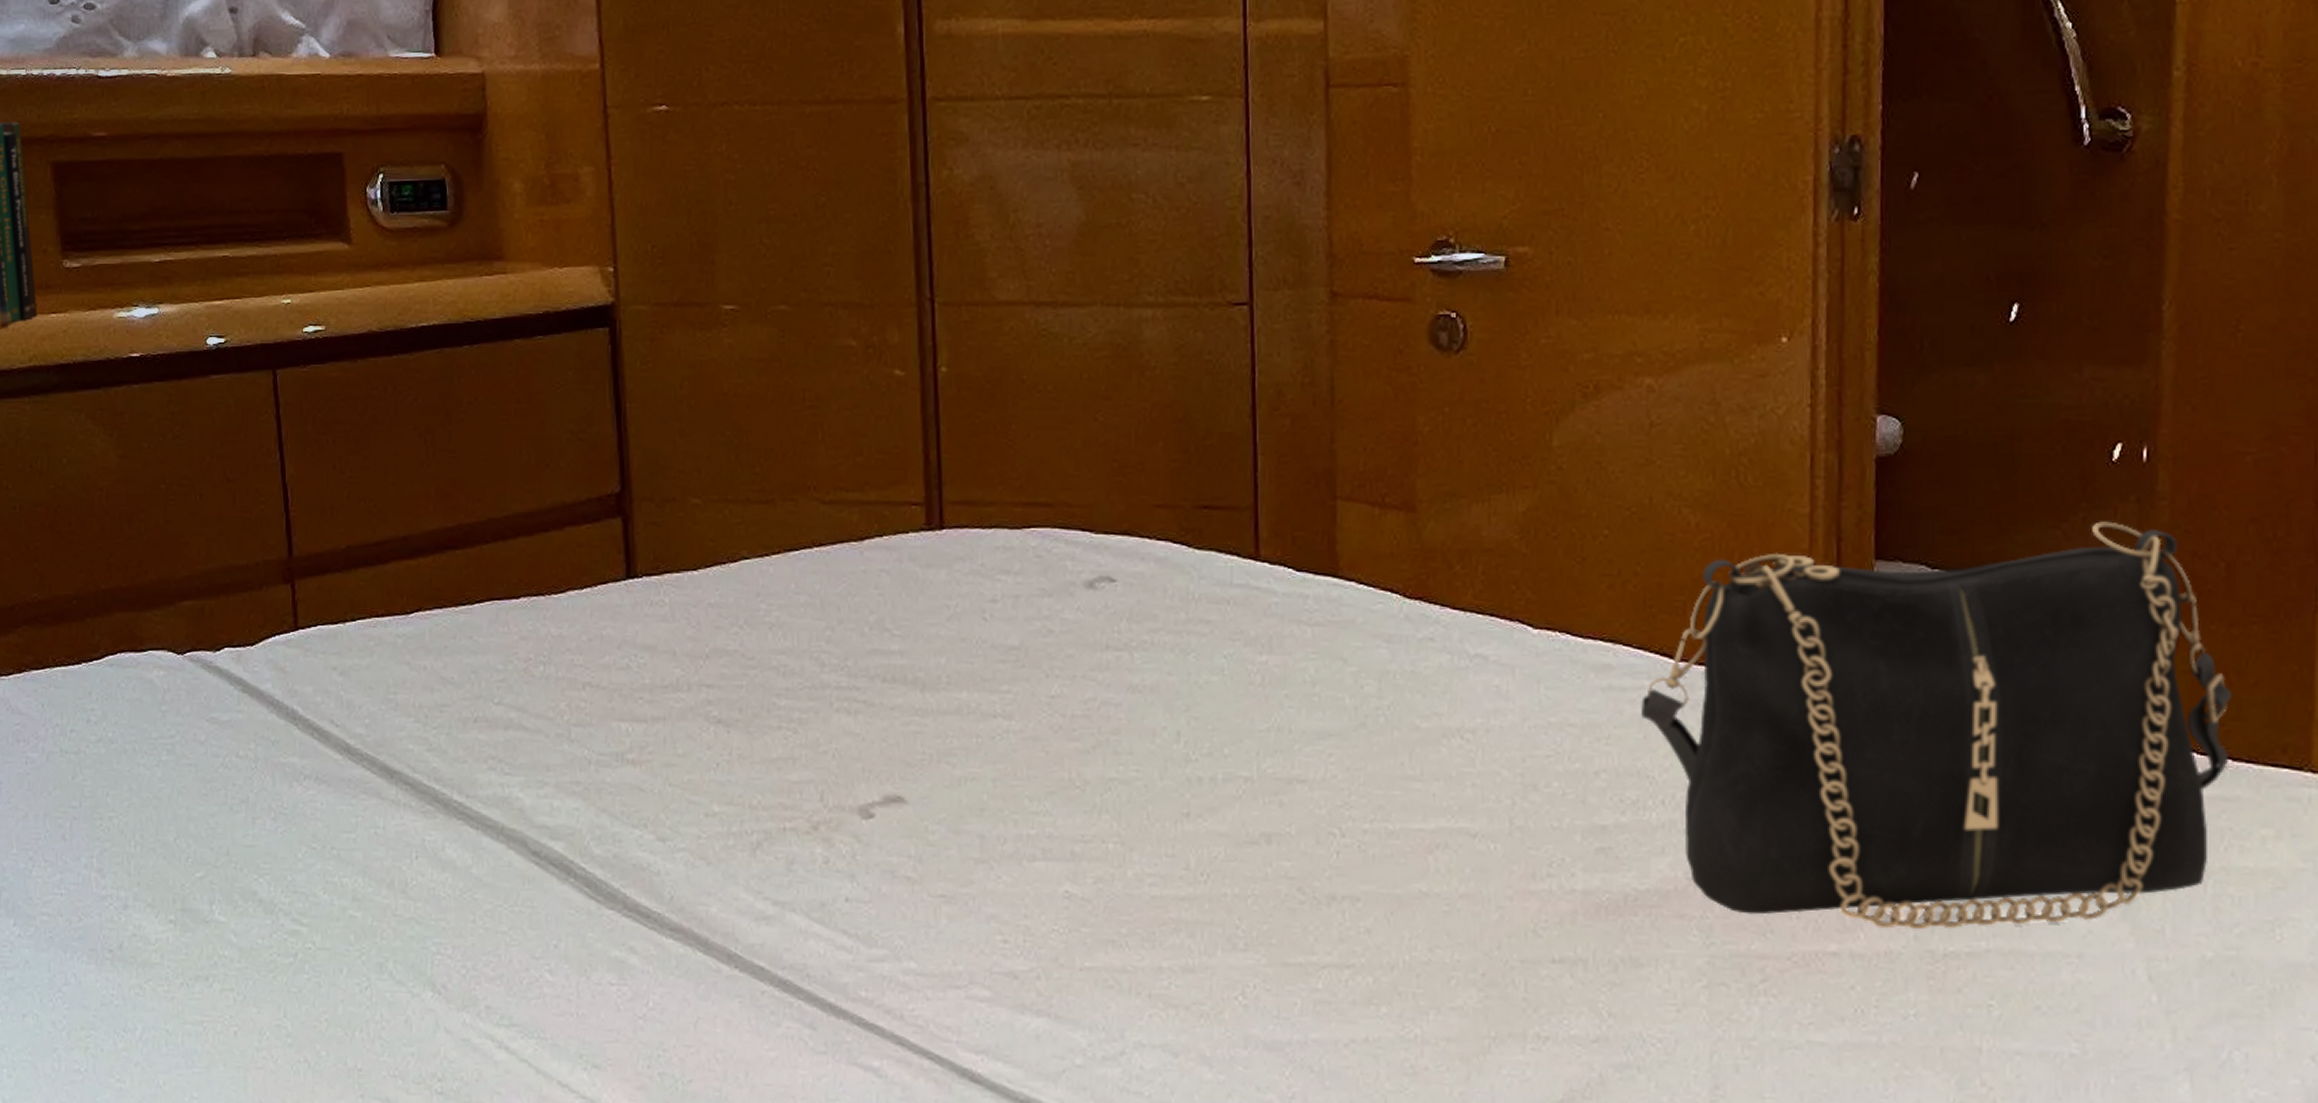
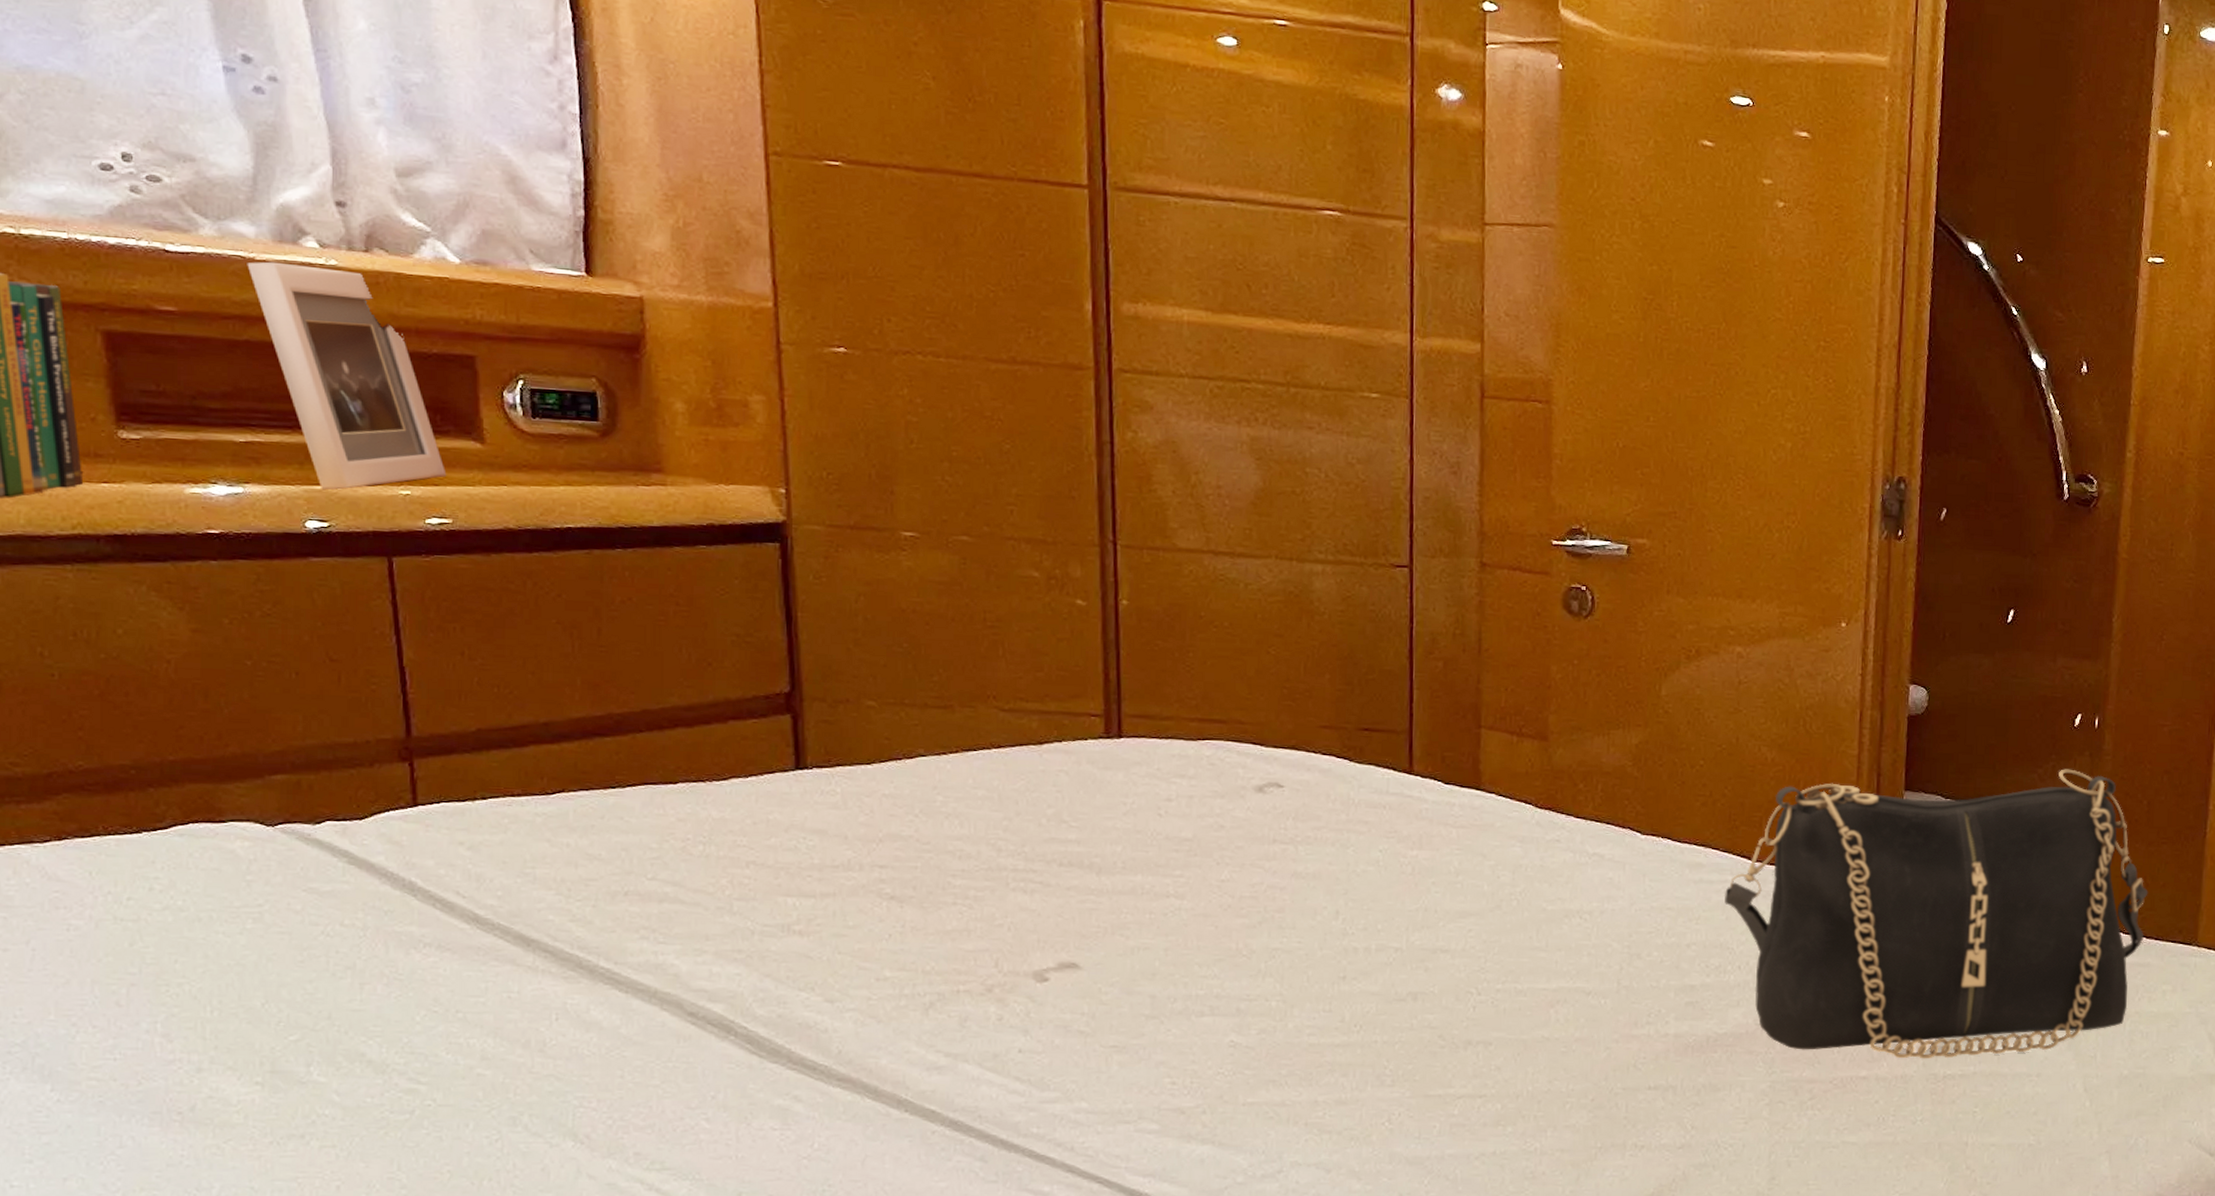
picture frame: none [160,76,320,305] -> present [247,261,447,490]

